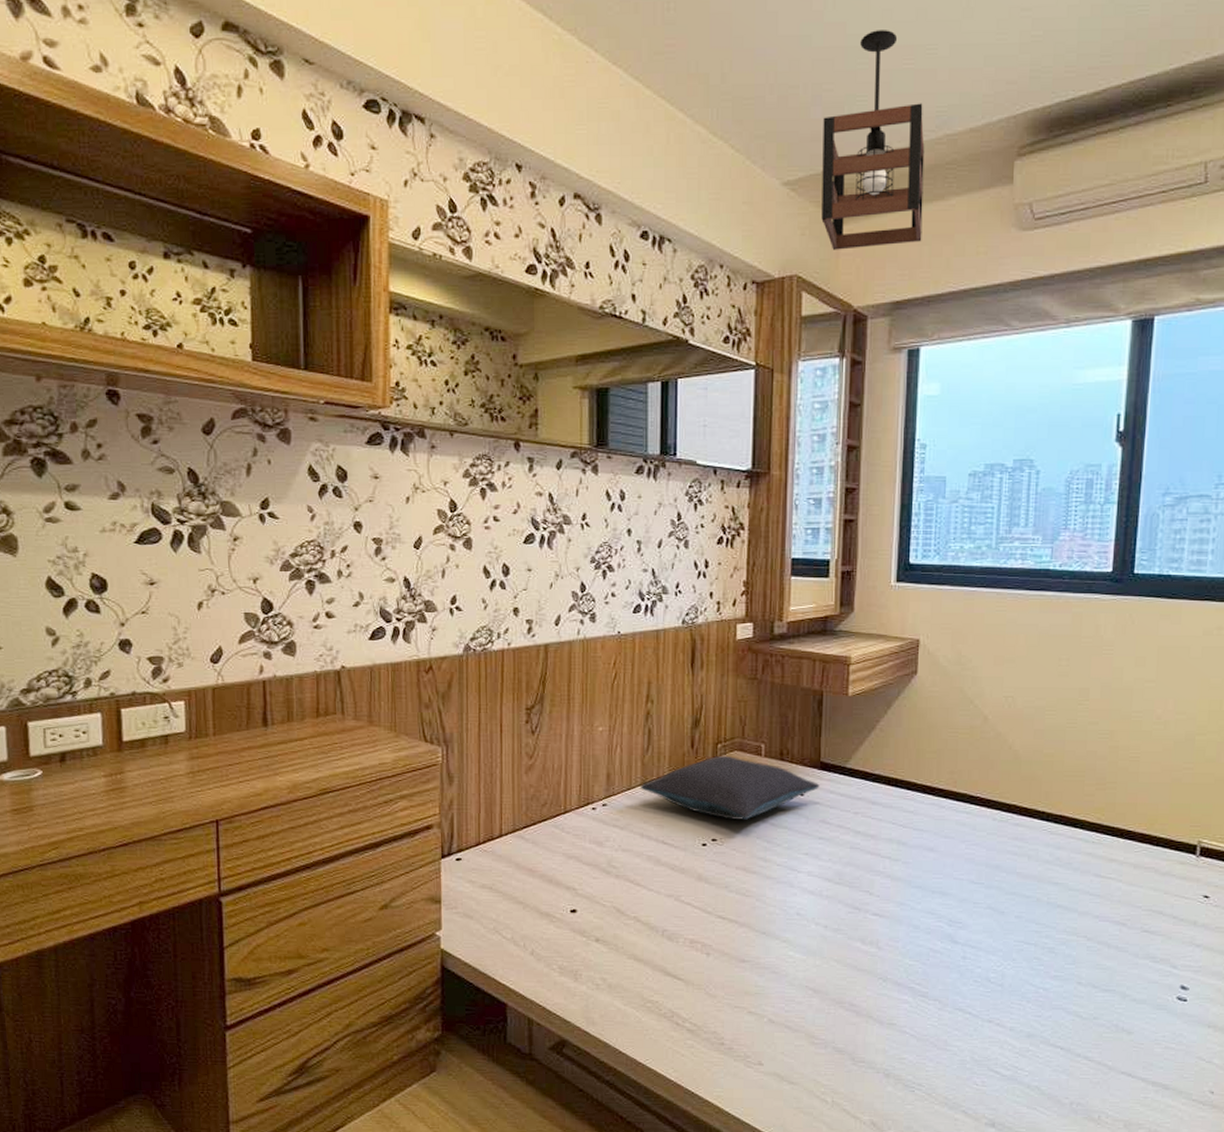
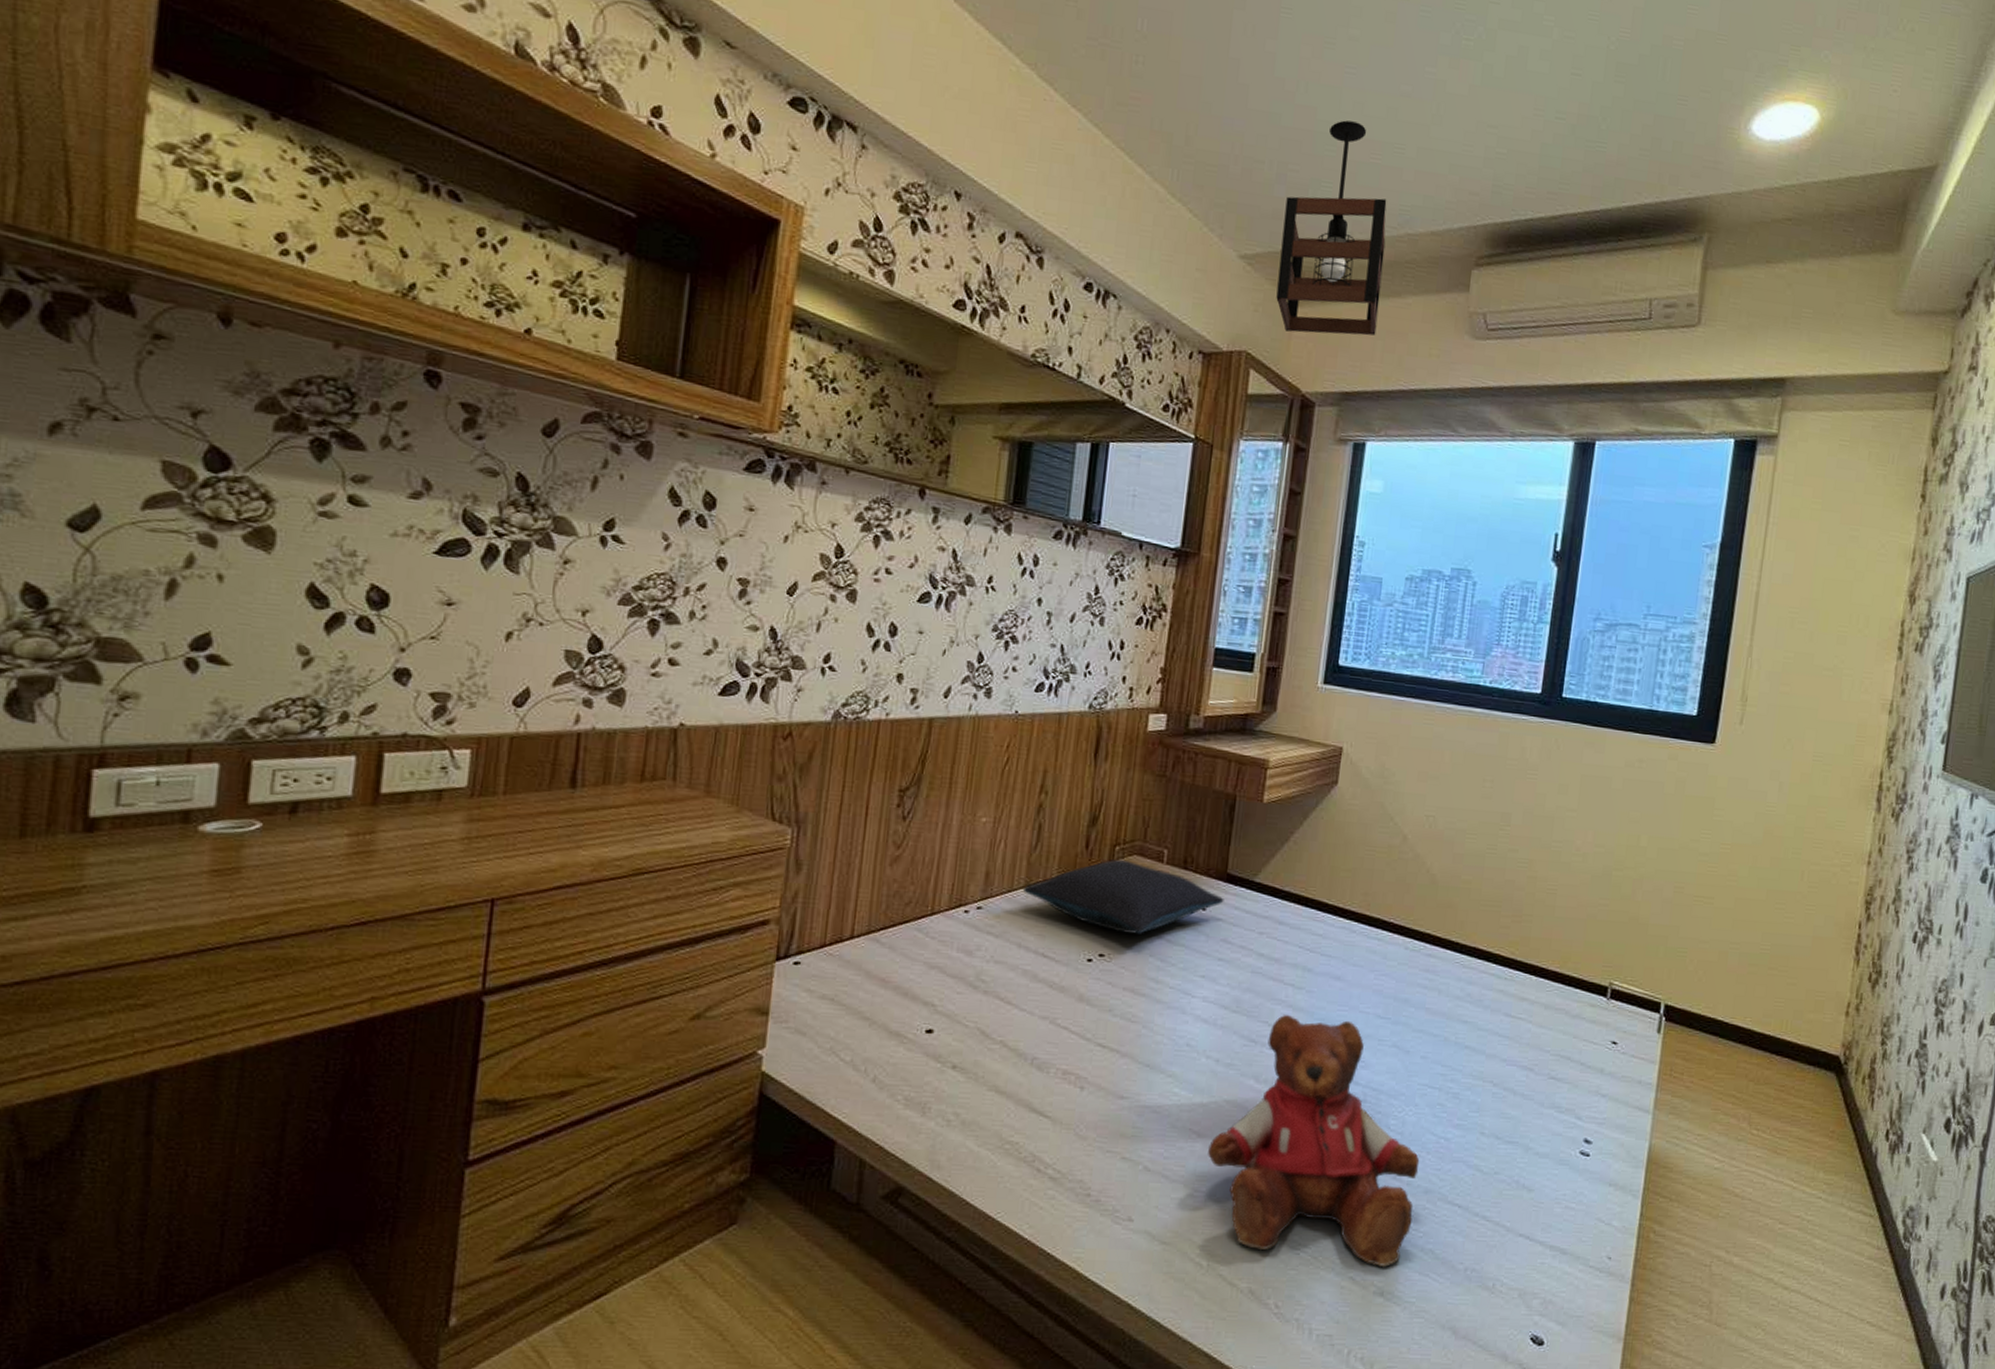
teddy bear: none [824,884,1021,1101] -> present [1208,1015,1420,1267]

